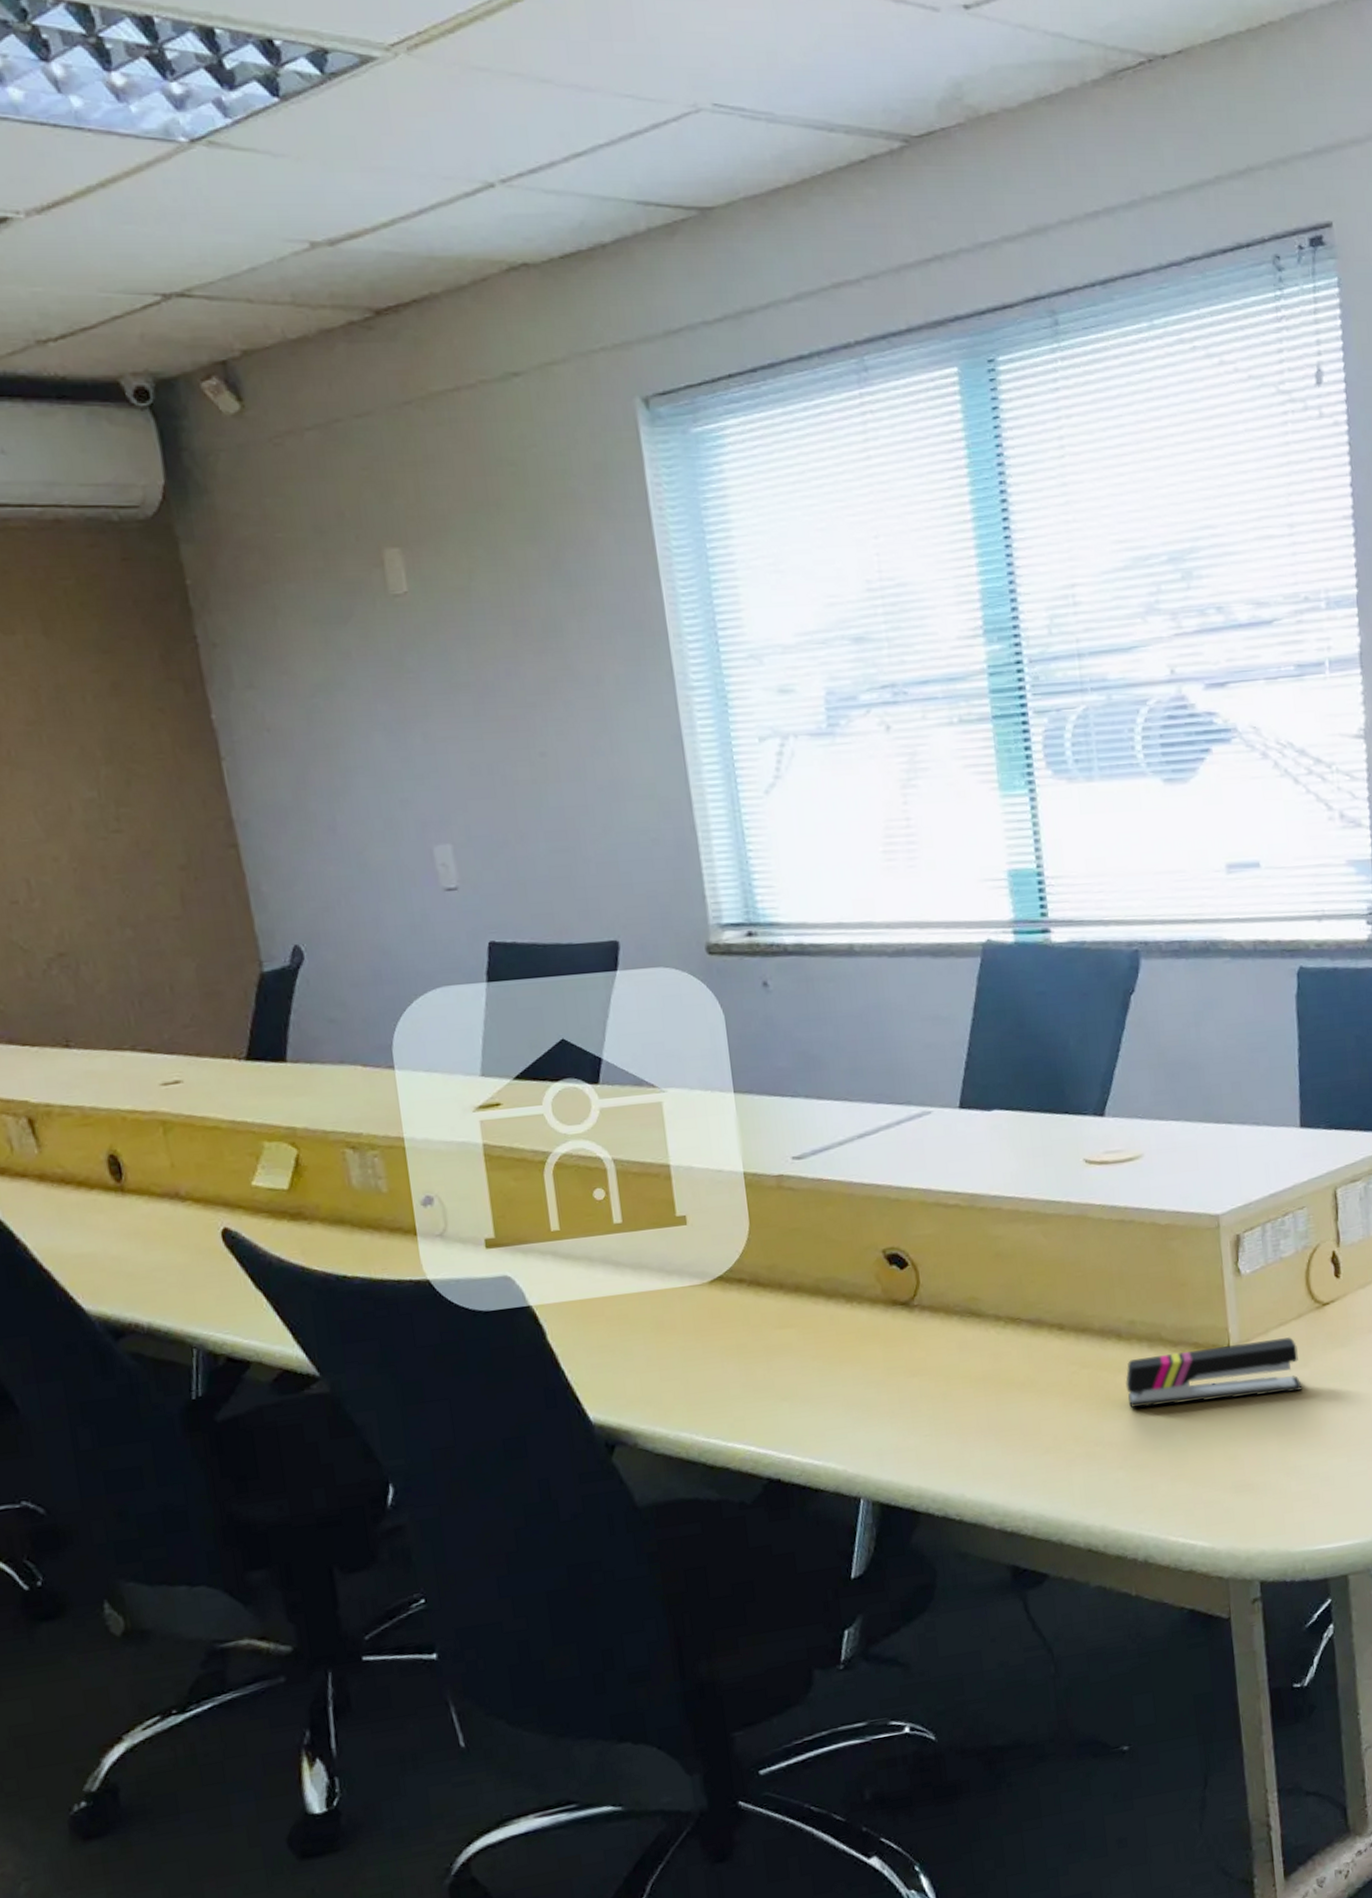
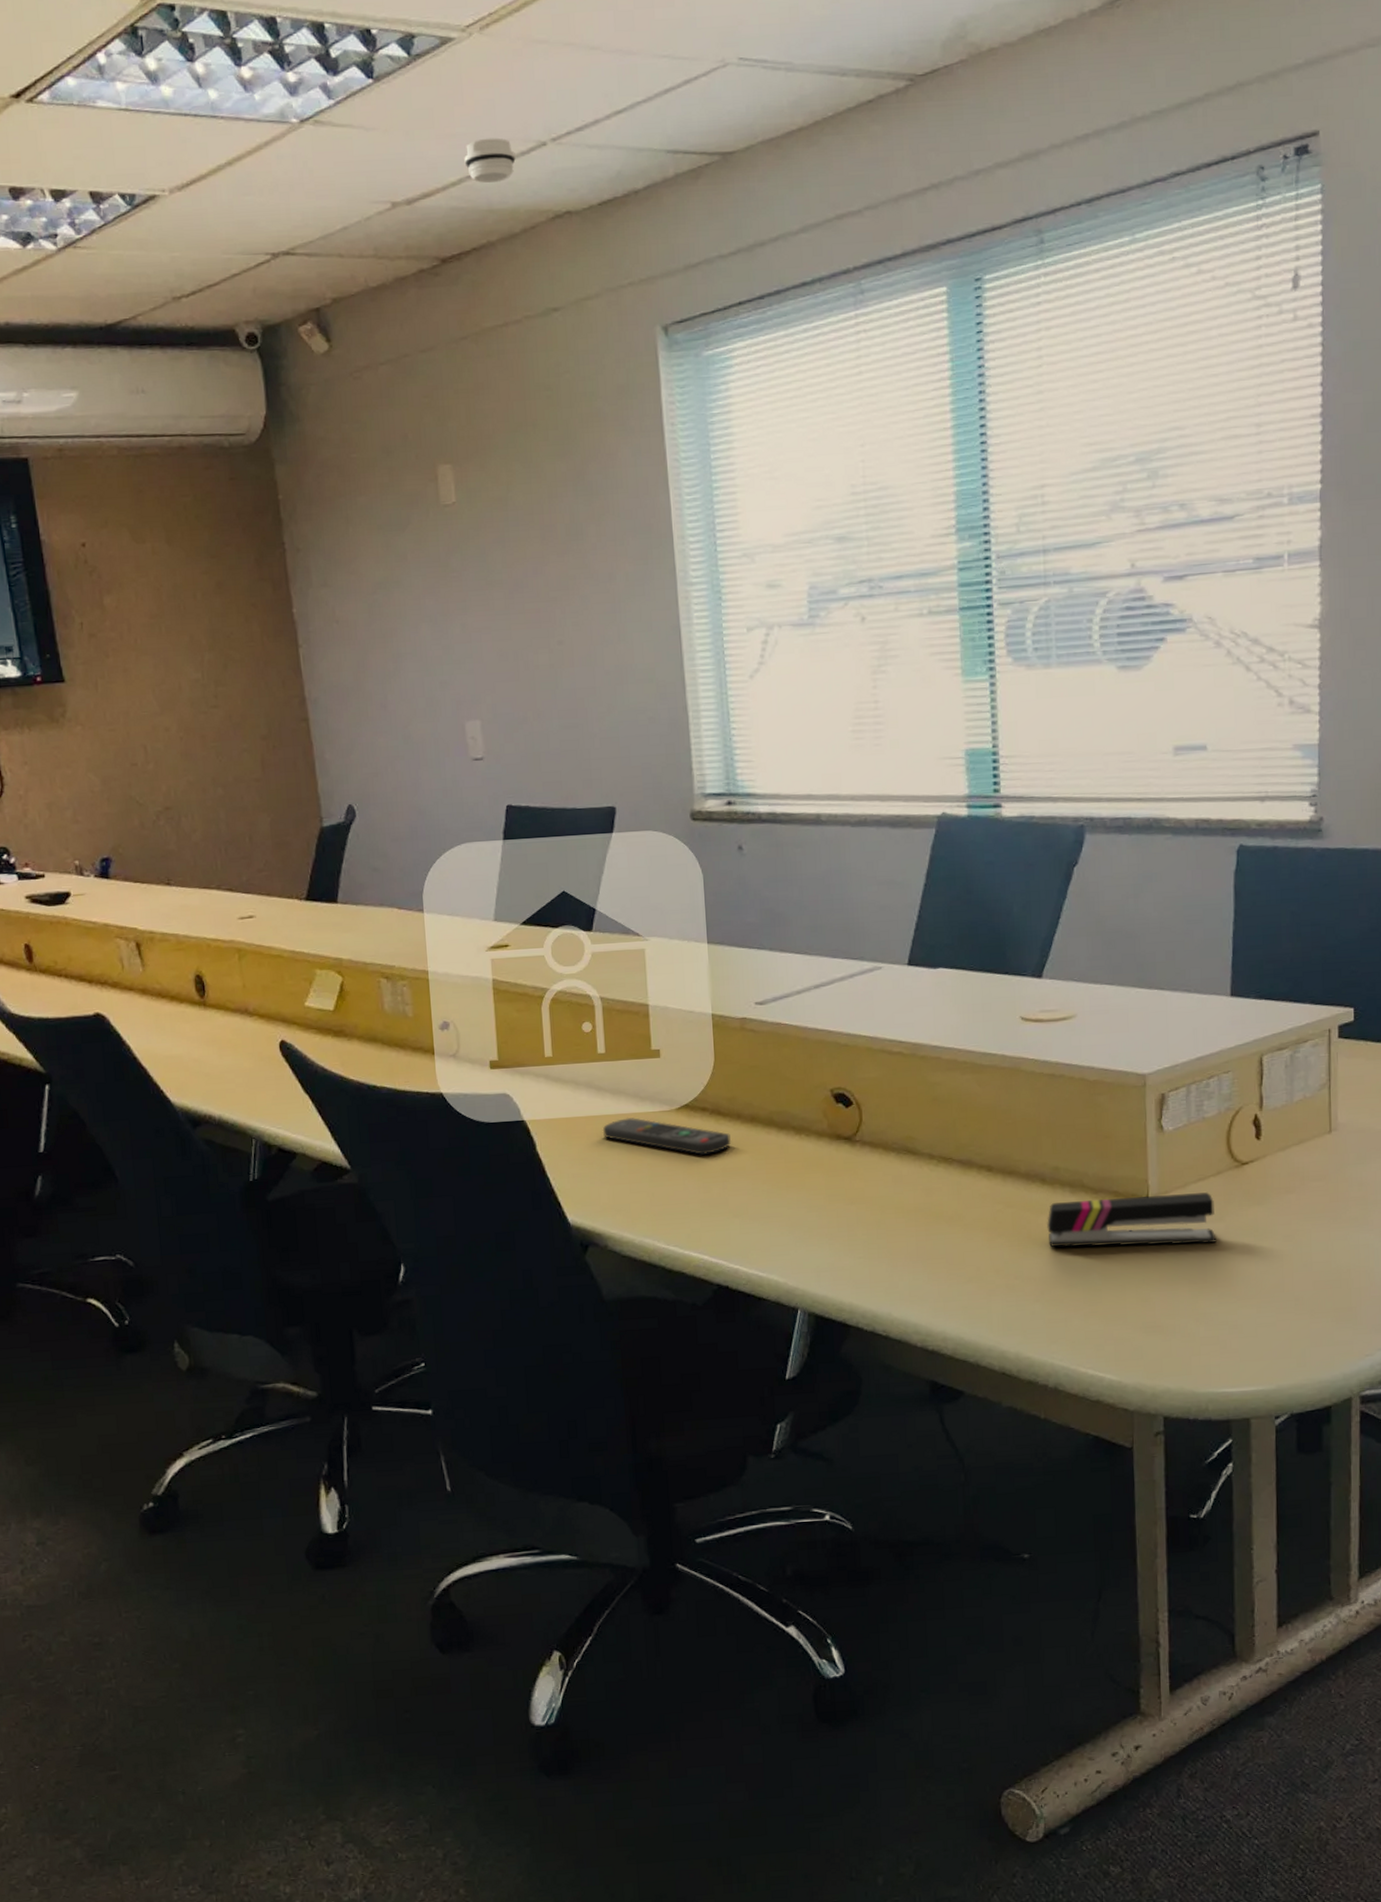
smoke detector: none [396,175,459,227] -> present [464,138,516,184]
remote control: none [623,1294,775,1334] -> present [602,1117,732,1156]

